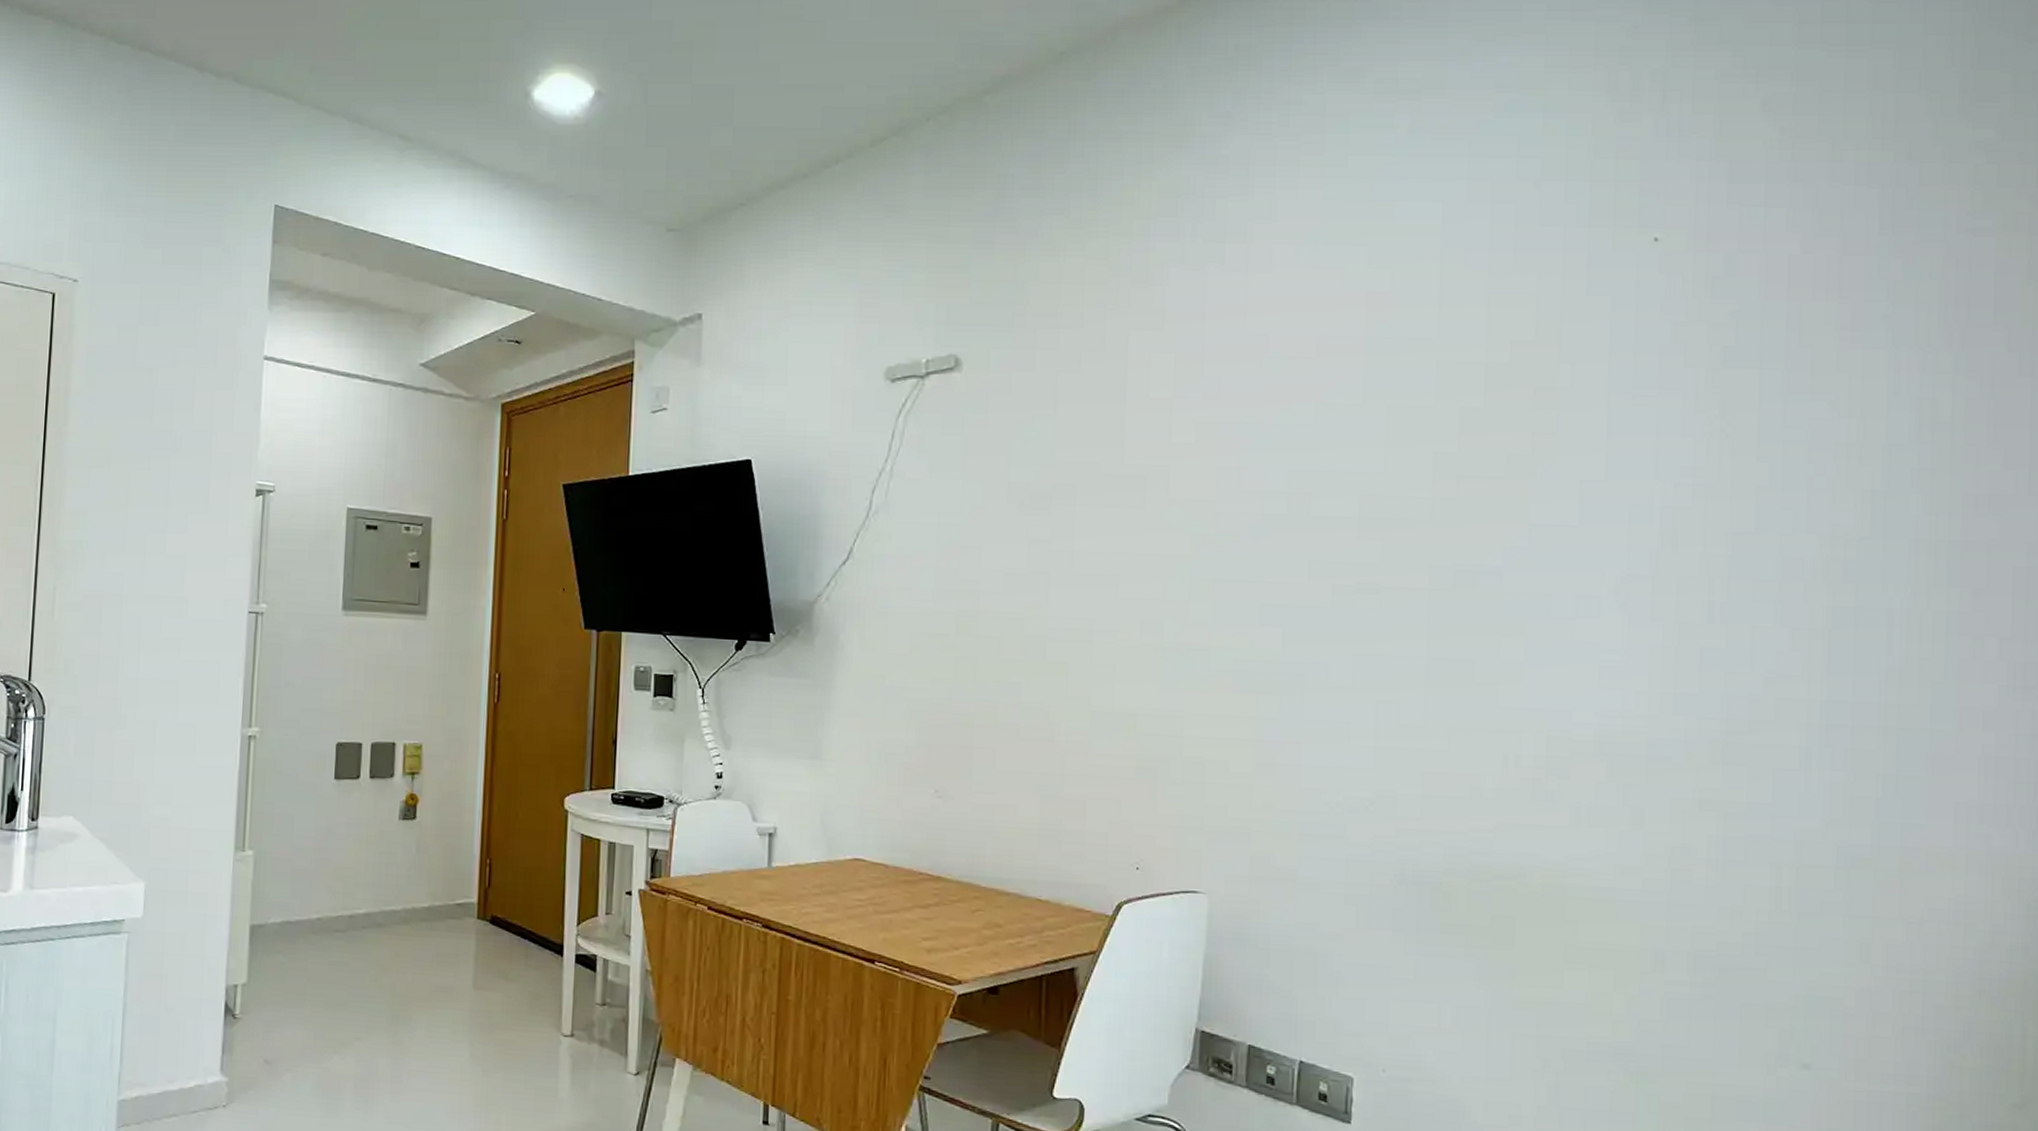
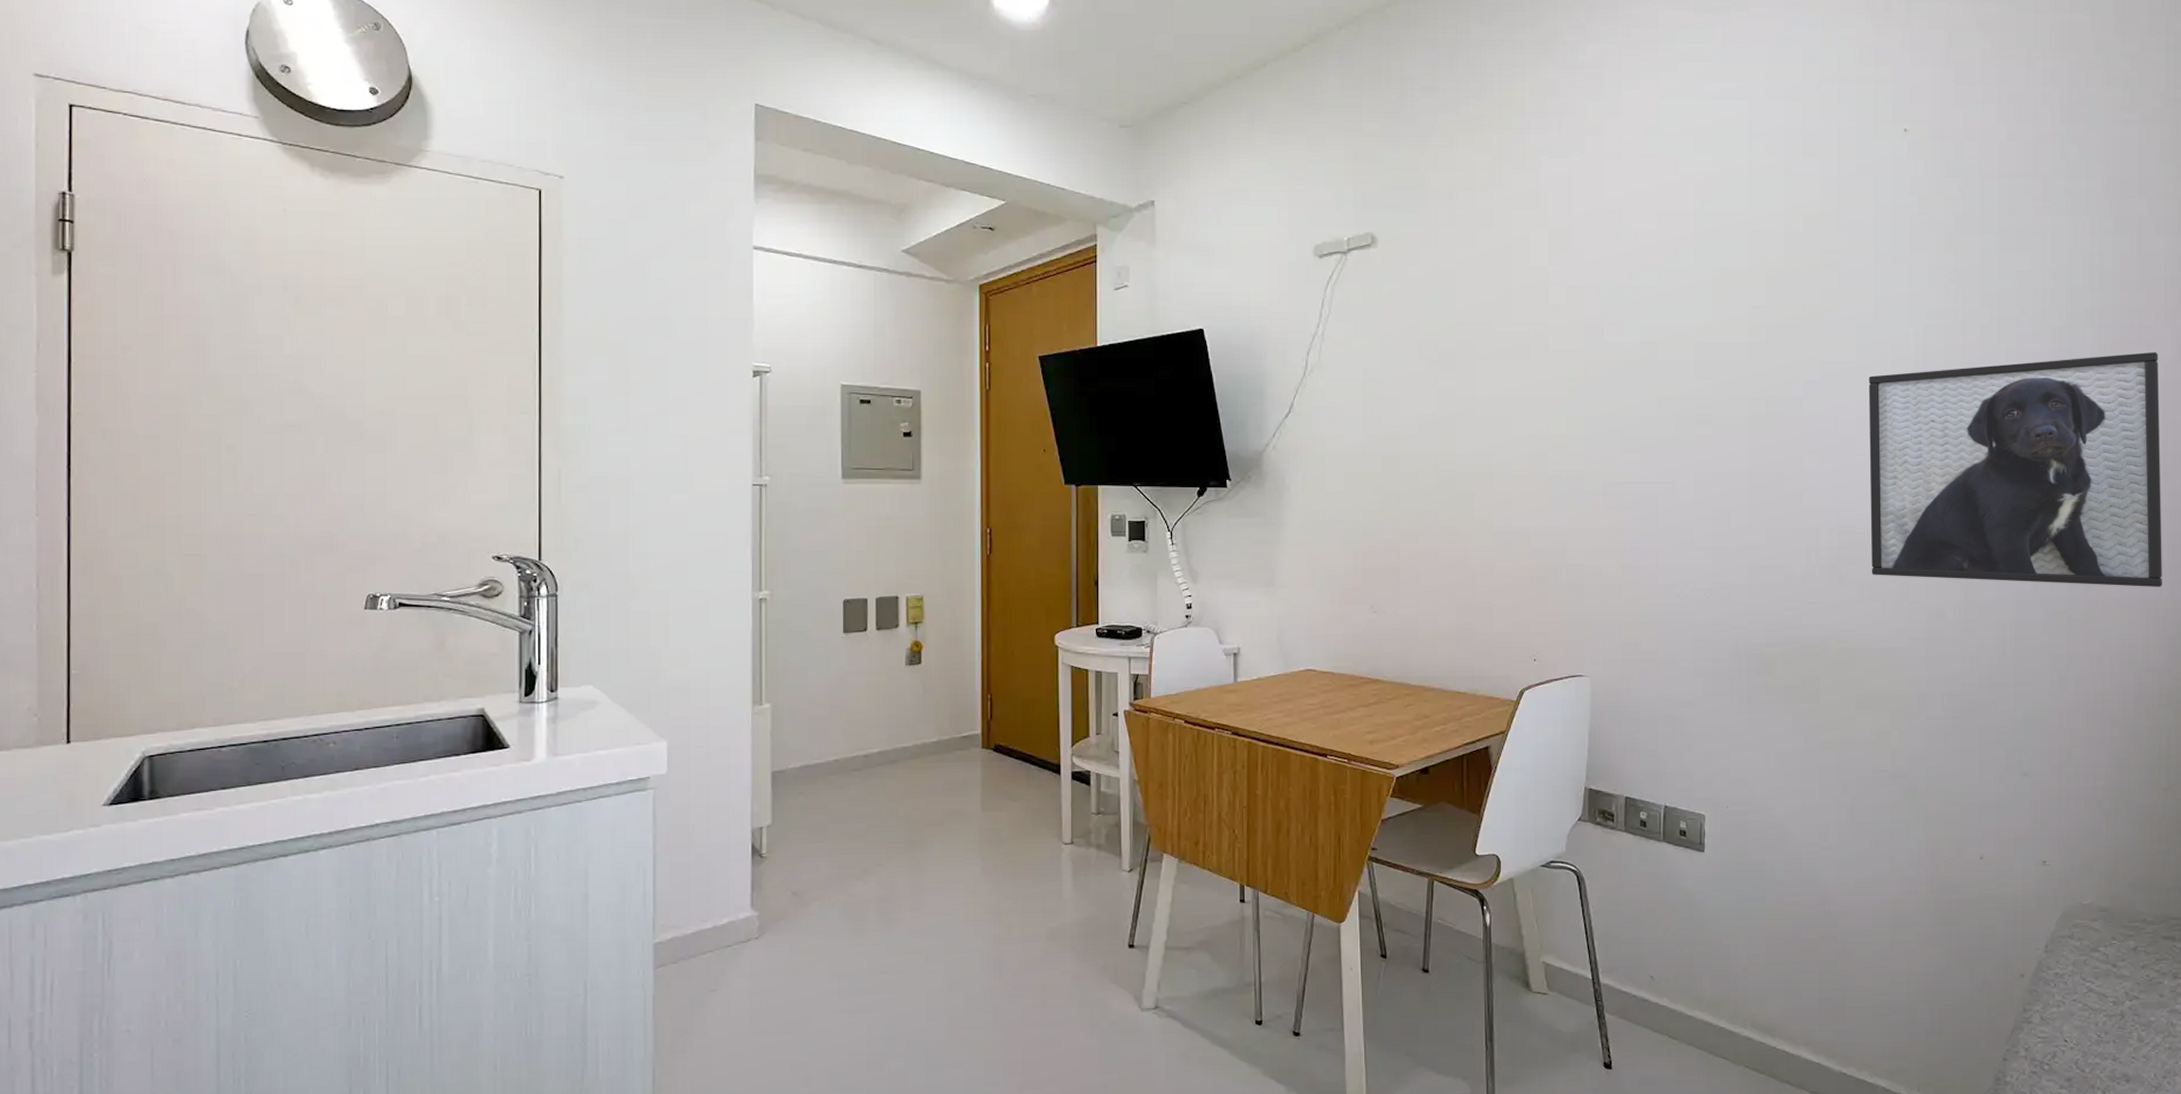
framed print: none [1591,527,2019,838] -> present [1868,351,2162,588]

